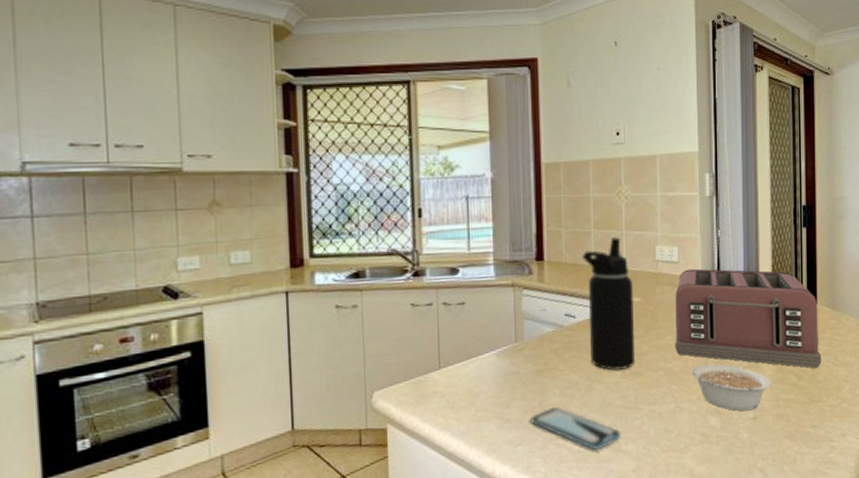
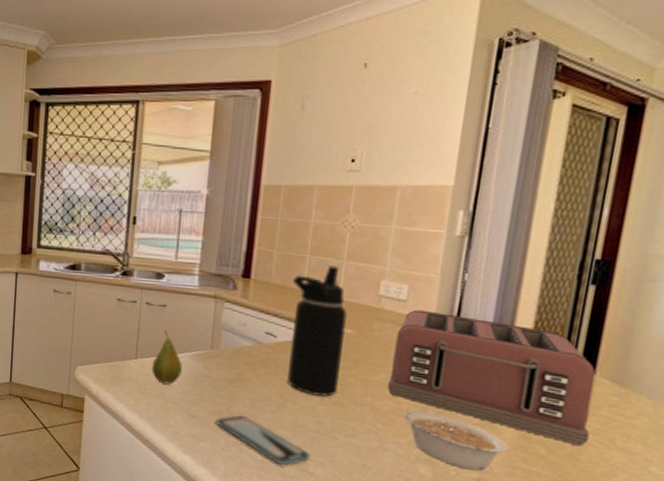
fruit: none [457,330,489,392] -> present [151,330,182,385]

